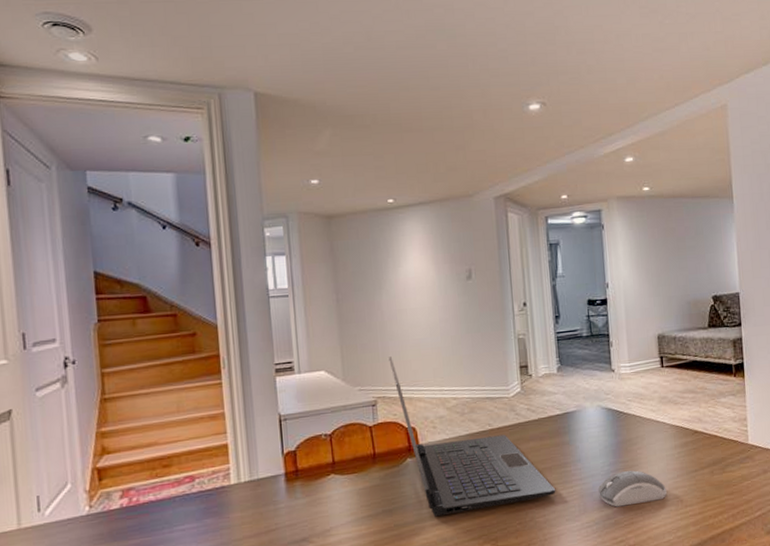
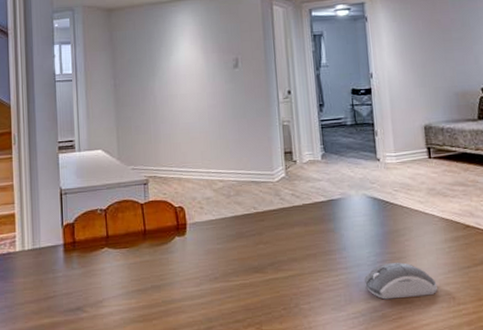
laptop computer: present [389,356,556,517] -> none [160,138,321,296]

